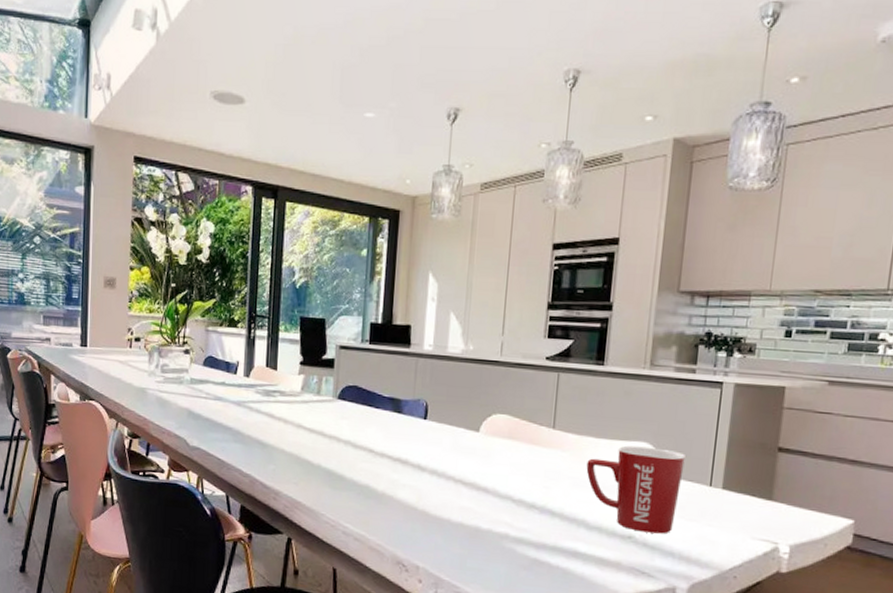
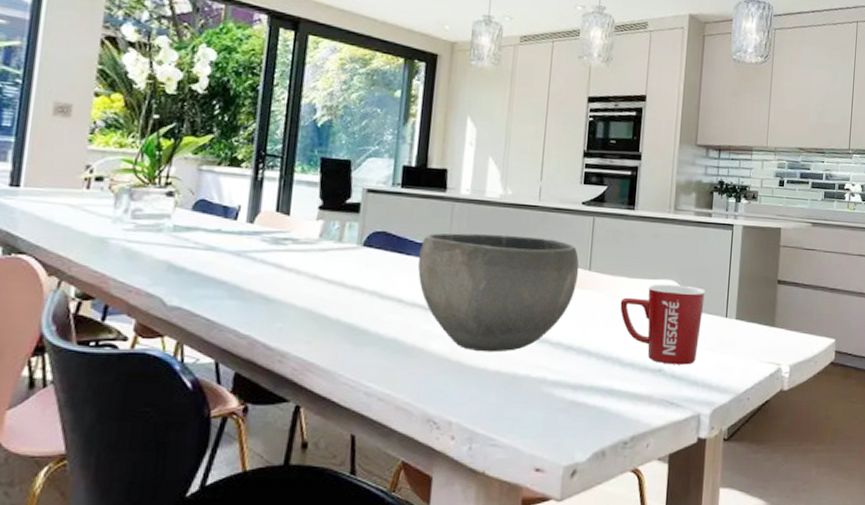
bowl: none [385,388,543,505] -> present [418,233,579,353]

